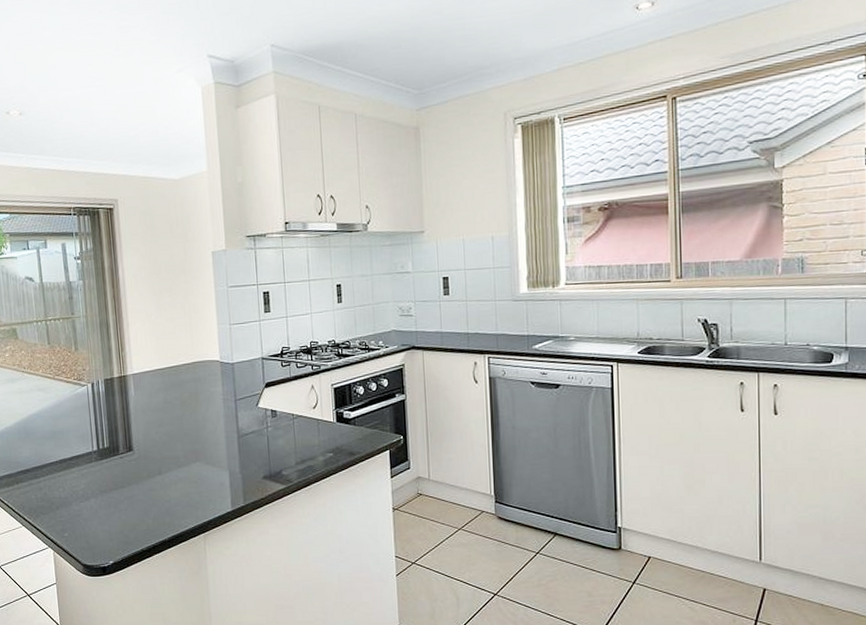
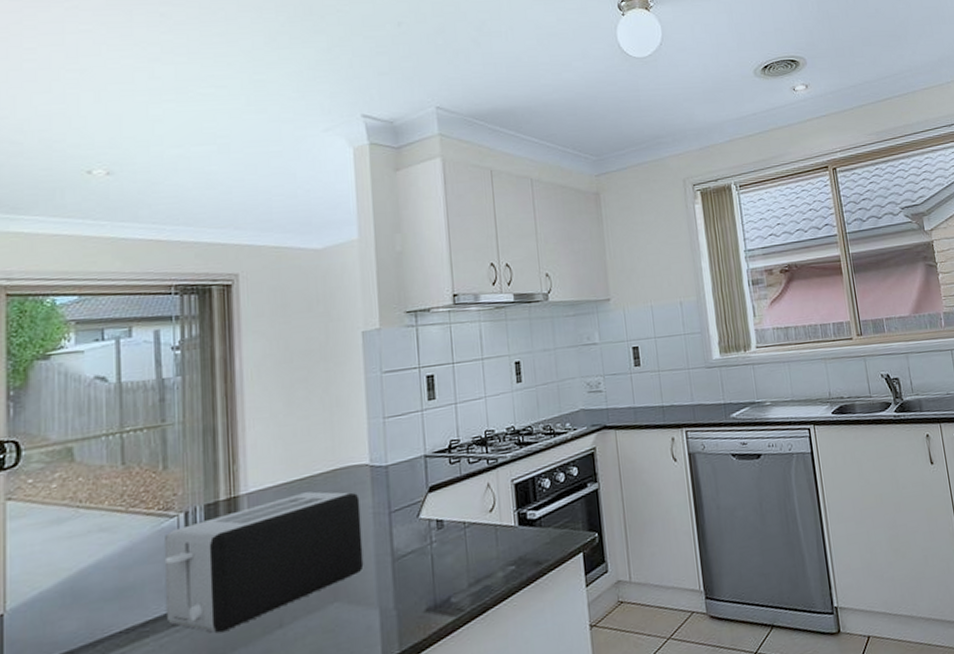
toaster: none [79,377,217,472] -> present [163,491,364,634]

